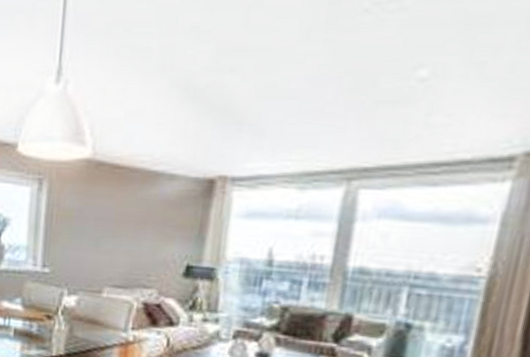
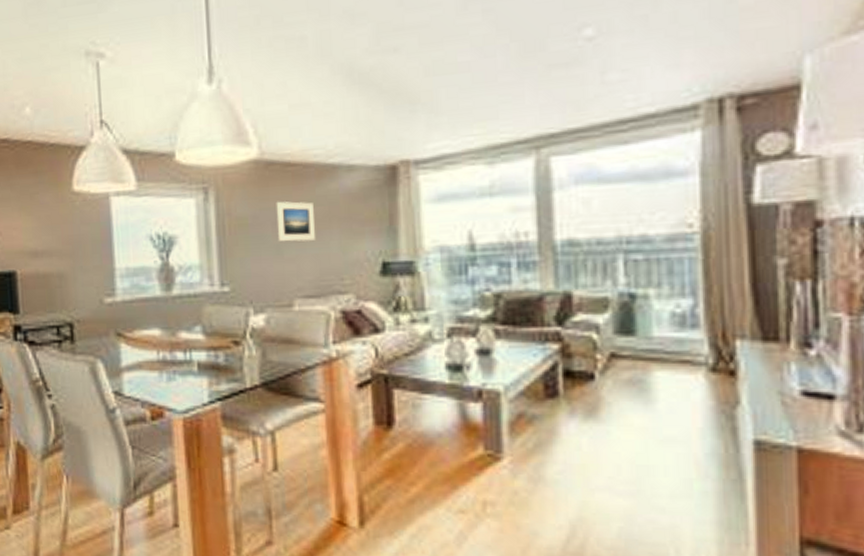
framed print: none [97,199,134,238] -> present [276,201,315,242]

